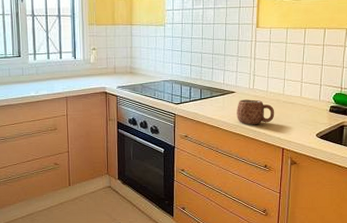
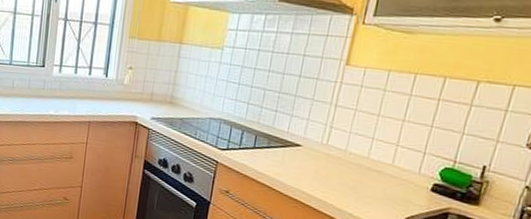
mug: present [237,99,275,125] -> none [298,156,352,192]

